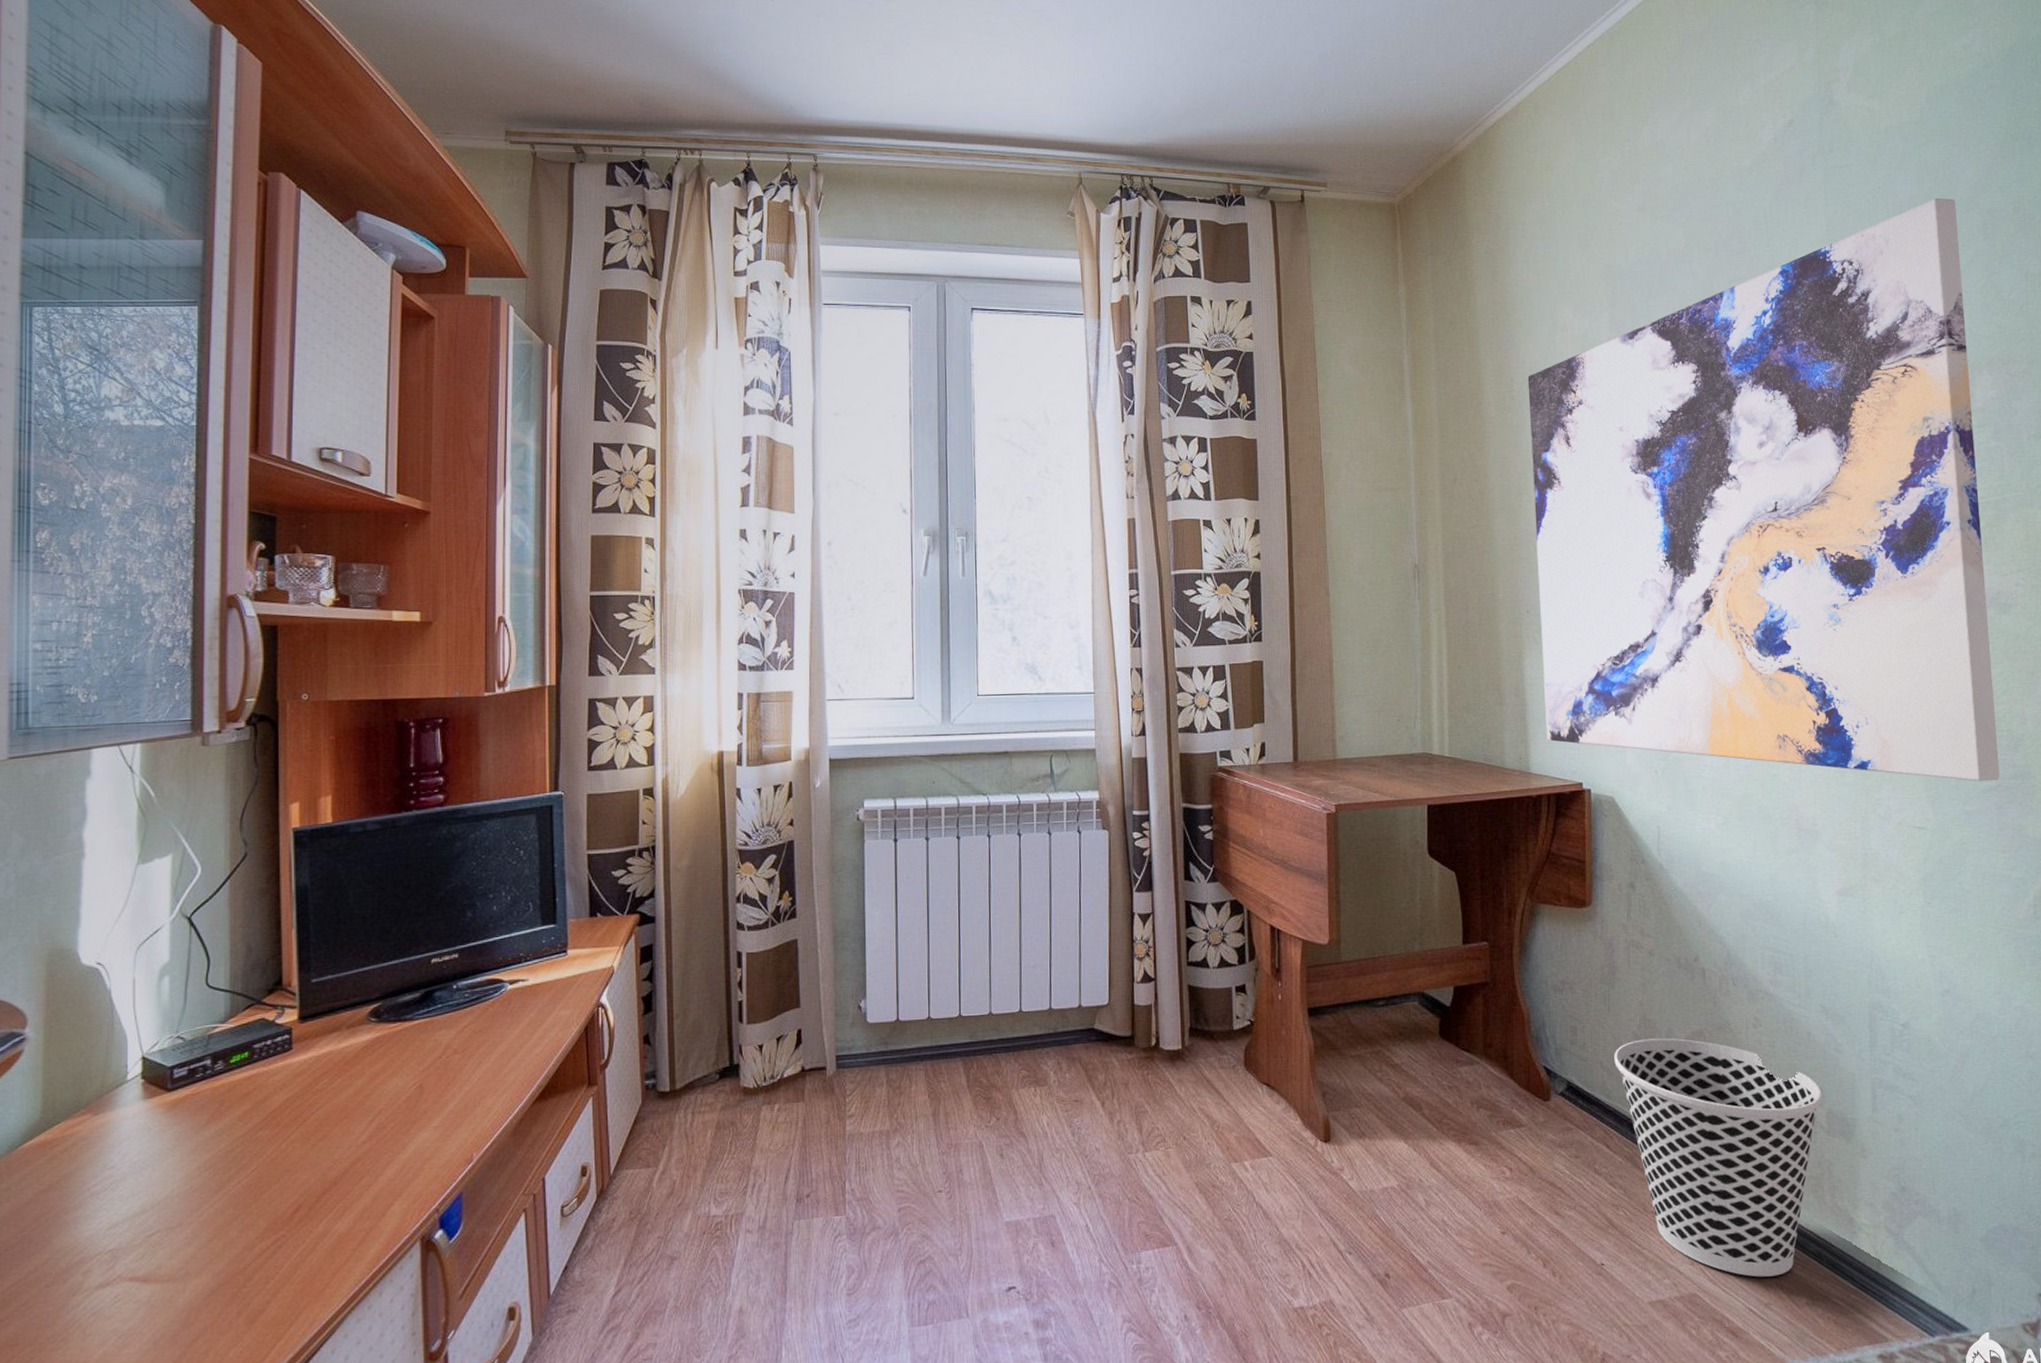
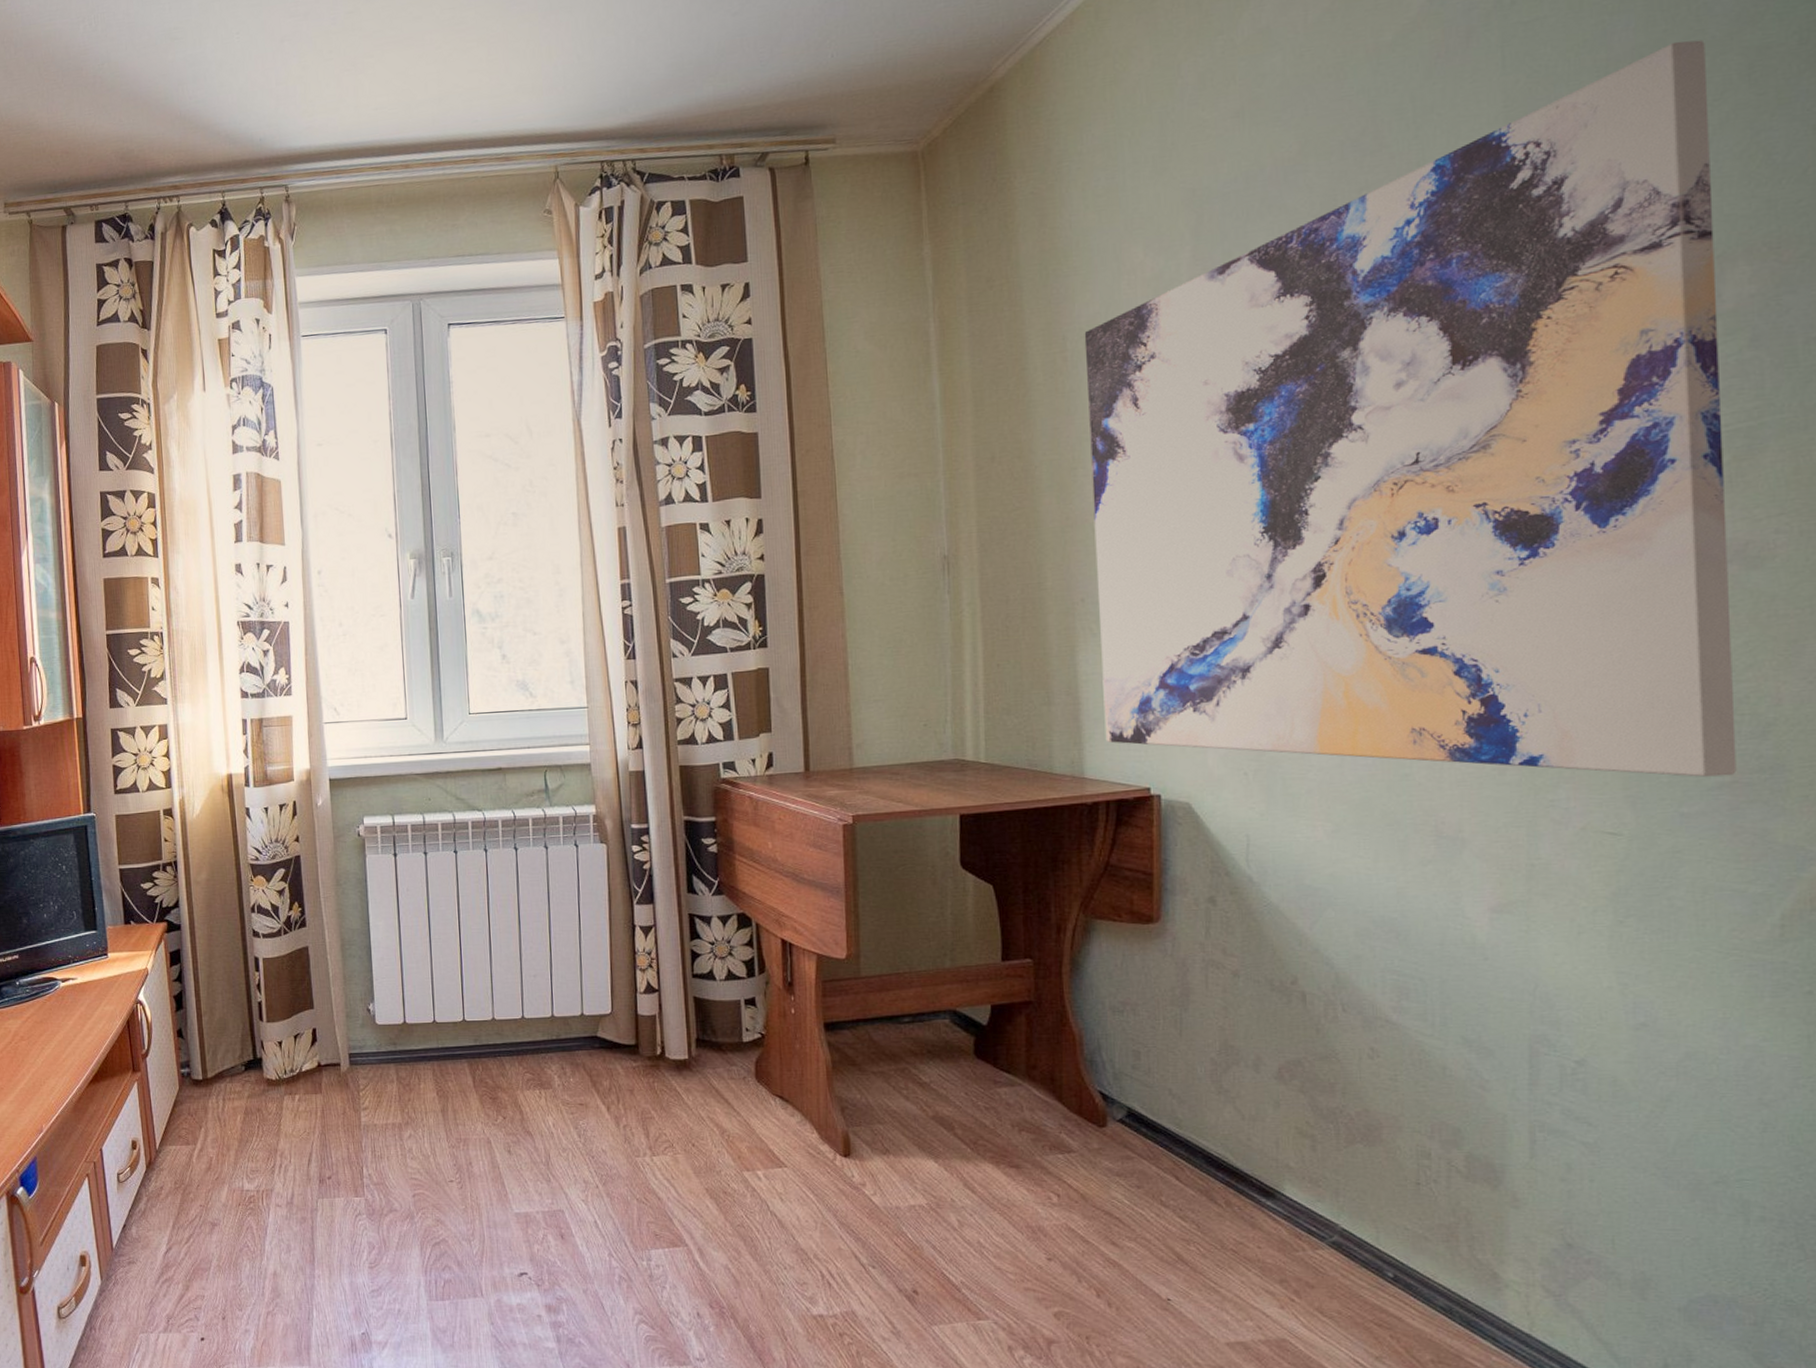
wastebasket: present [1614,1038,1822,1277] -> none [1186,1066,1460,1328]

